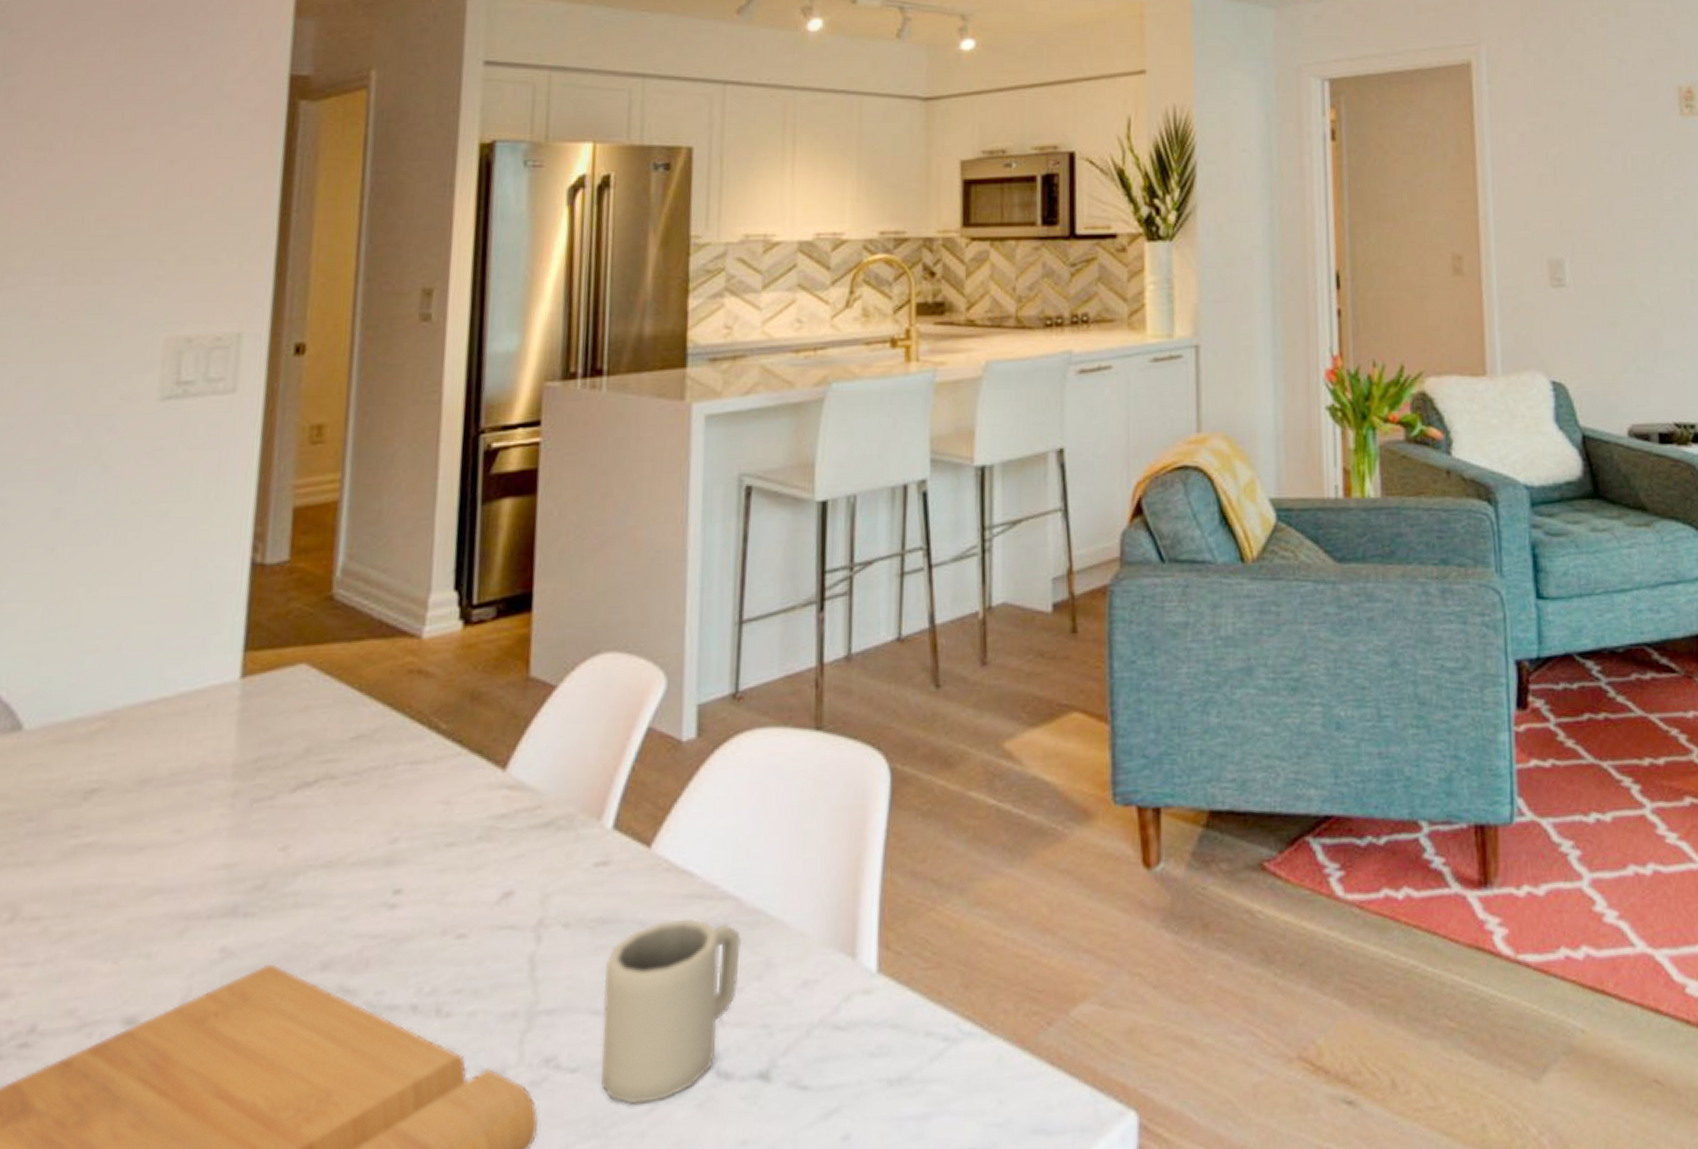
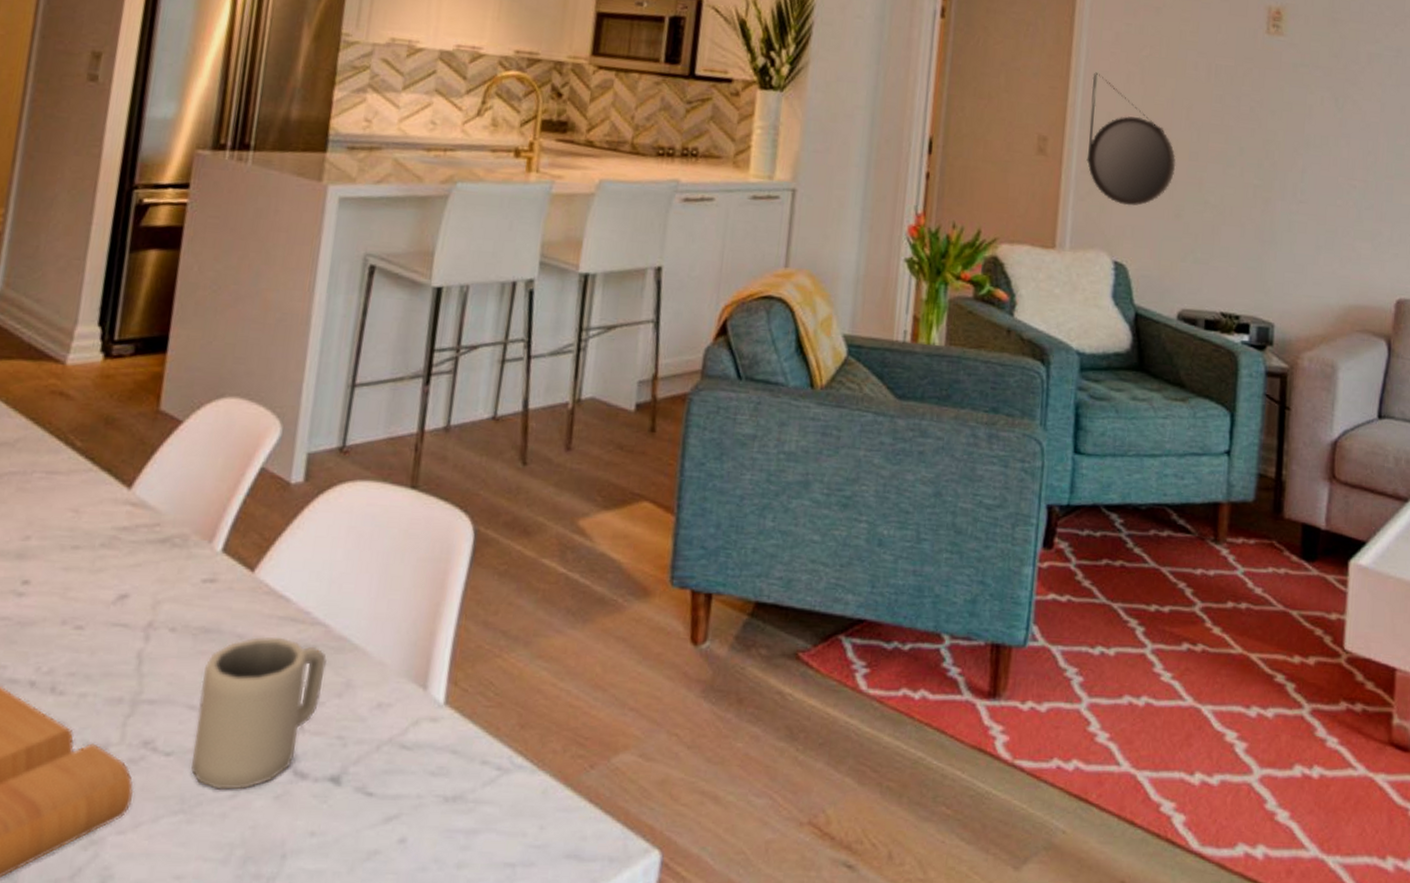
home mirror: none [1501,179,1604,319] -> present [1086,72,1176,206]

